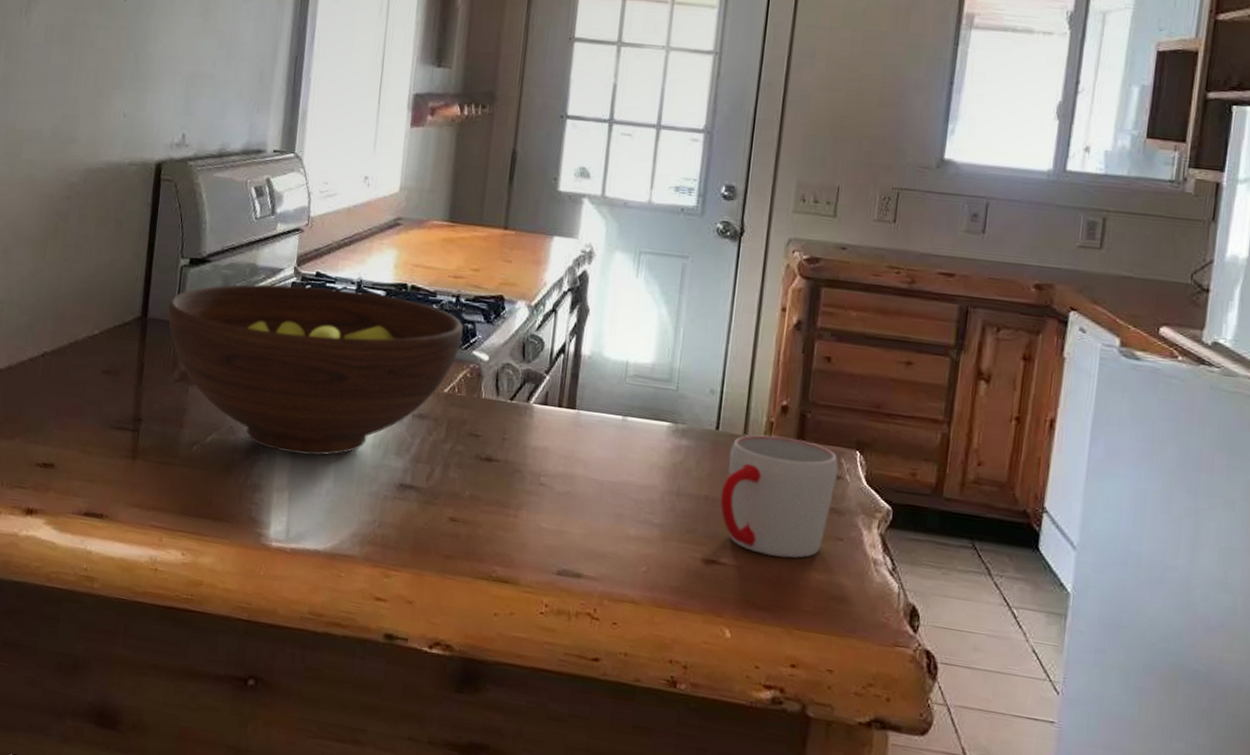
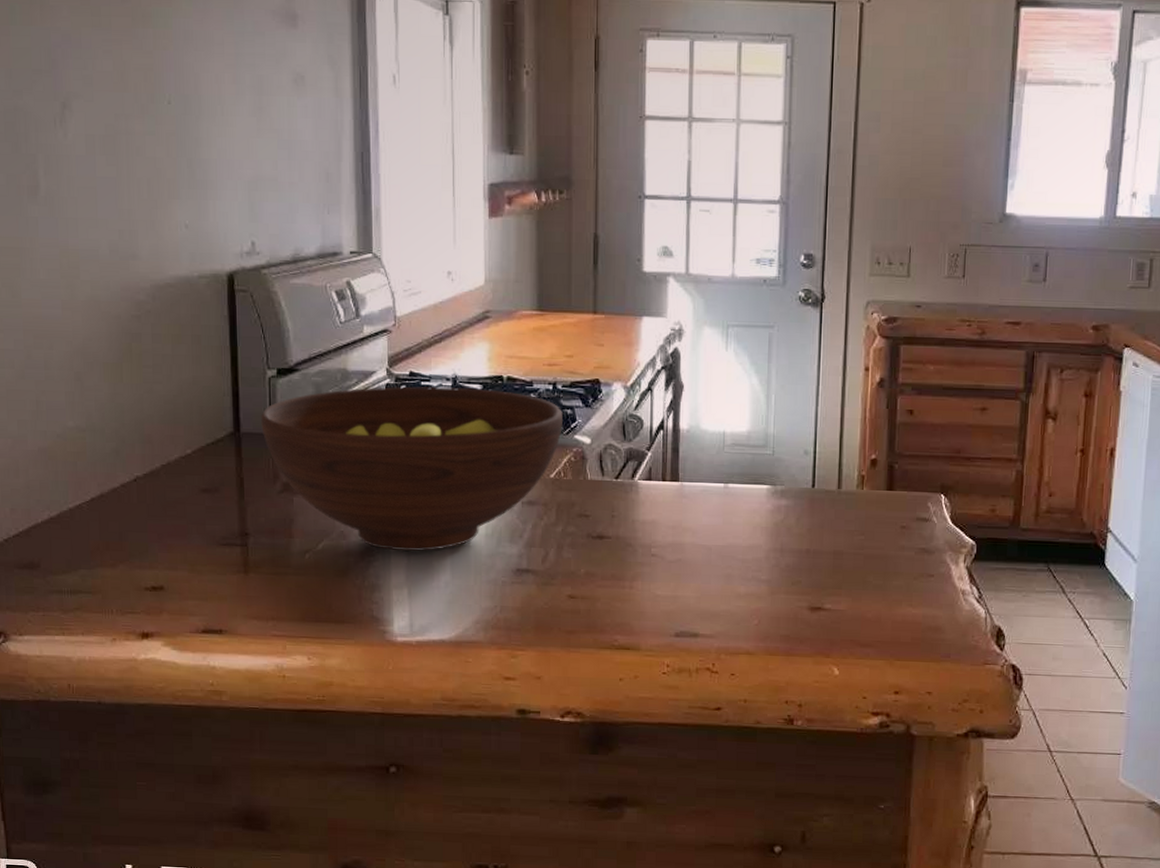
mug: present [720,435,839,558] -> none [820,488,926,598]

